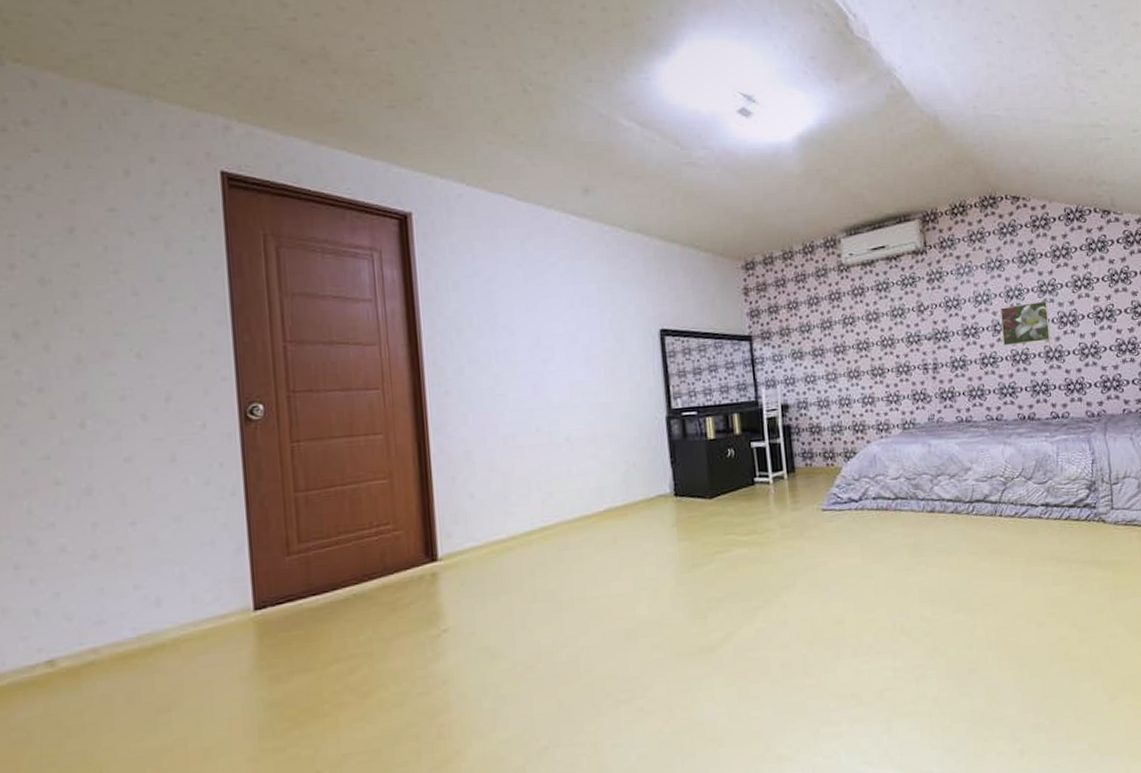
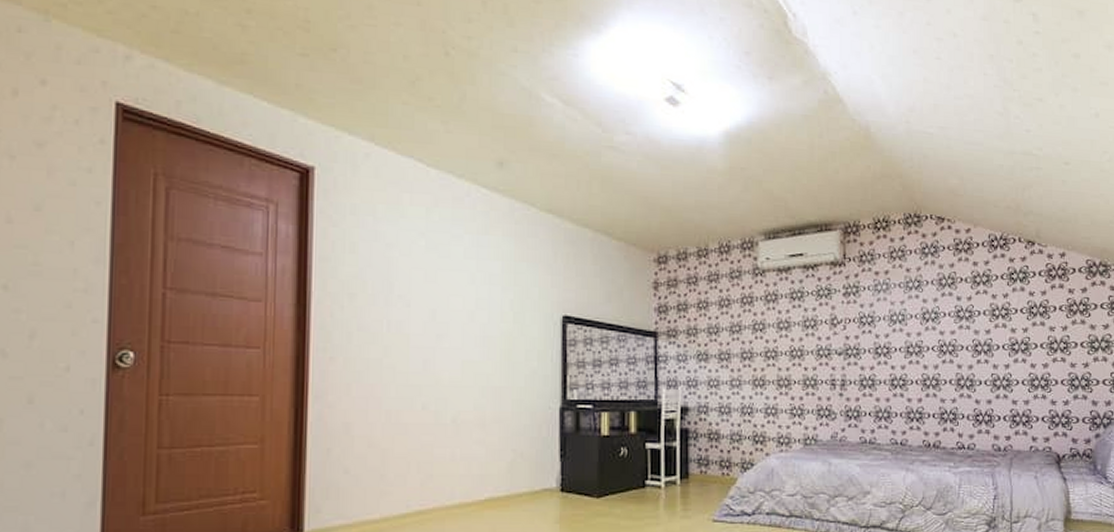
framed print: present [1000,300,1051,346] -> none [915,326,964,369]

